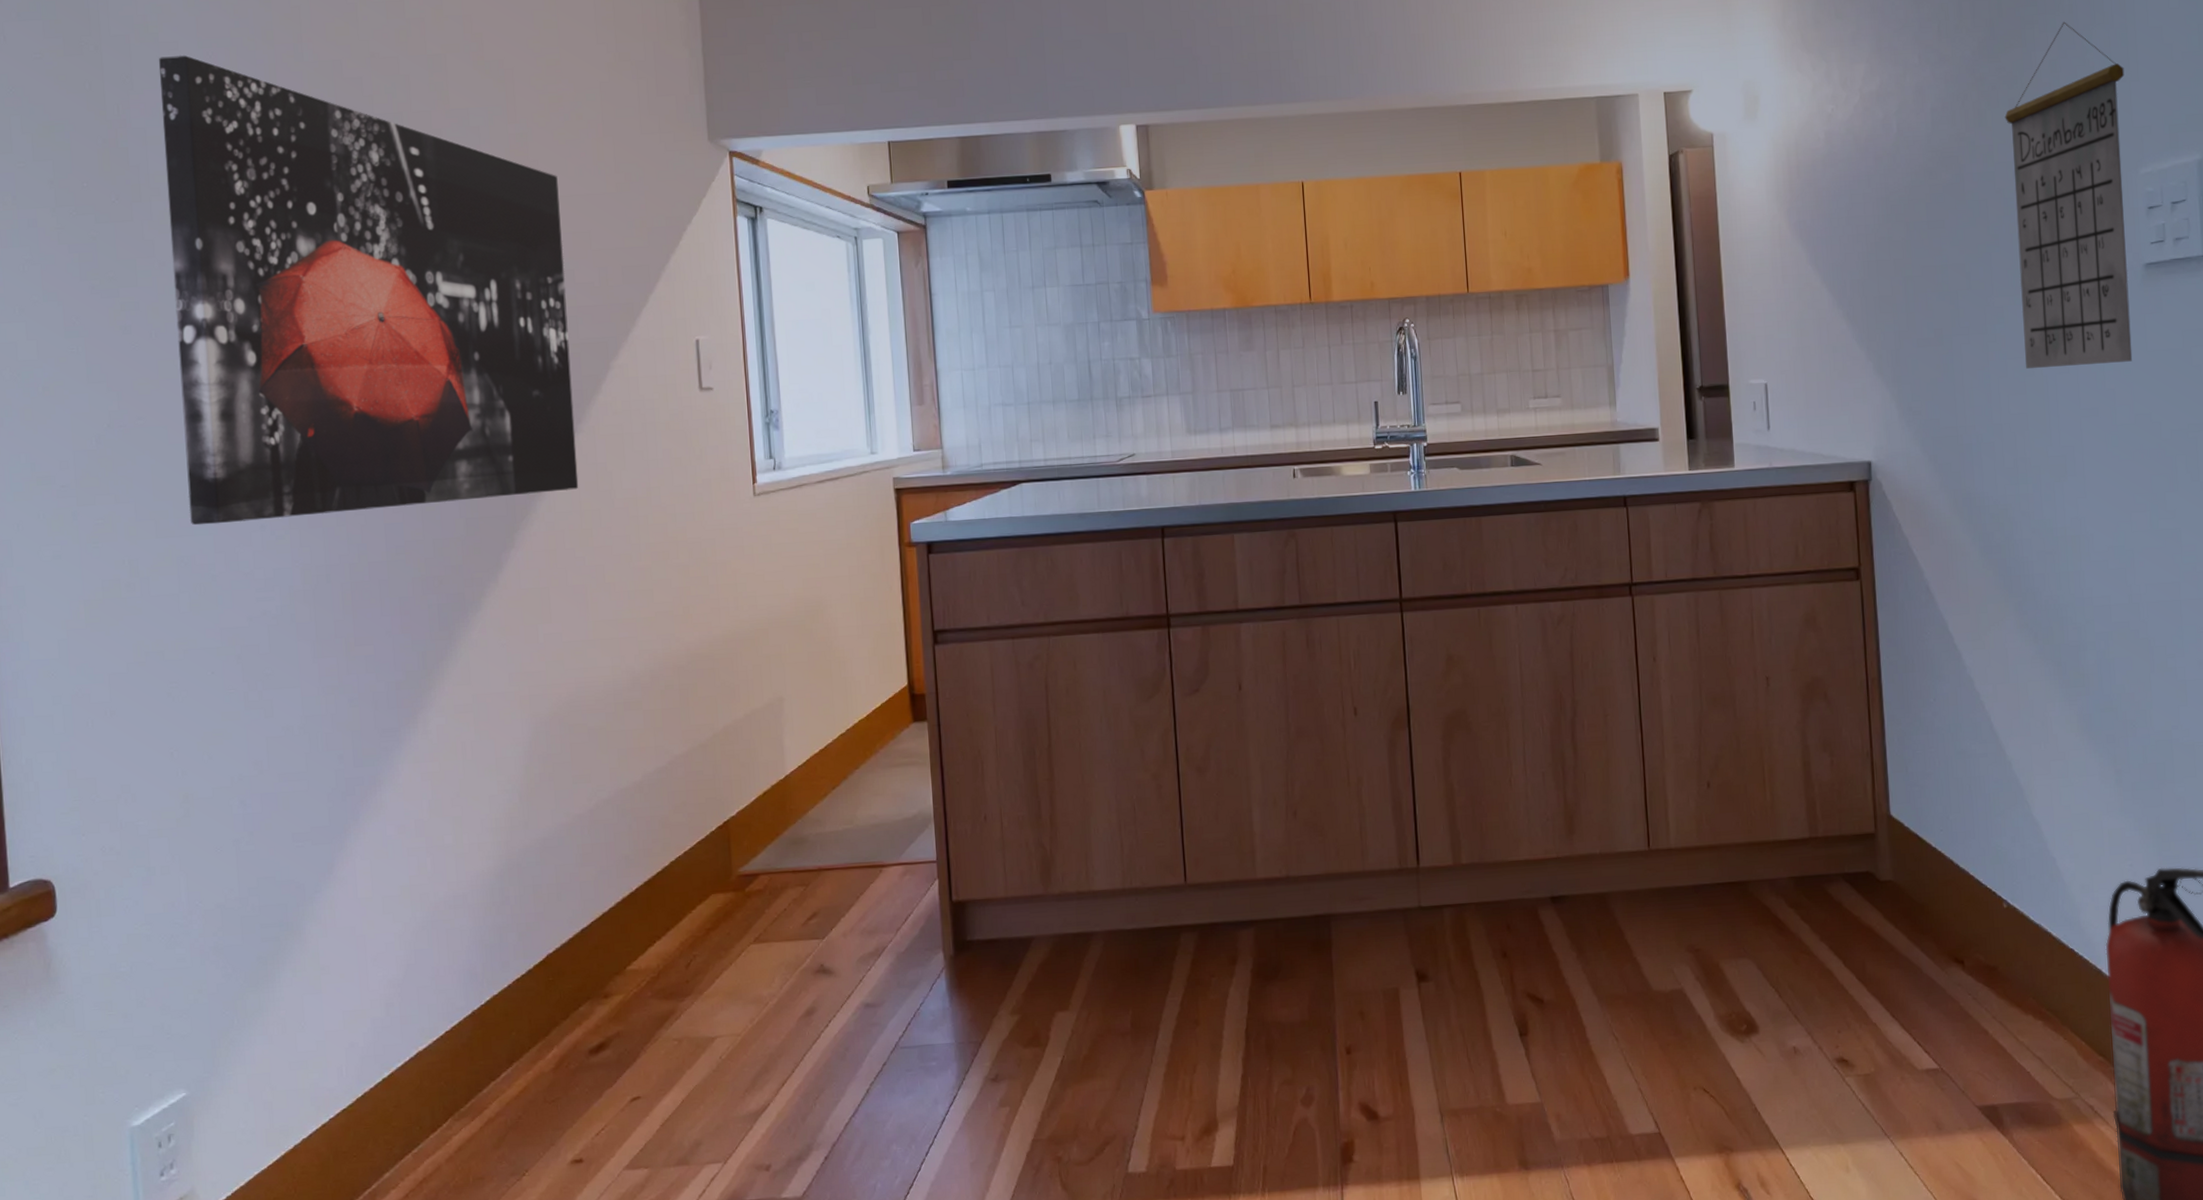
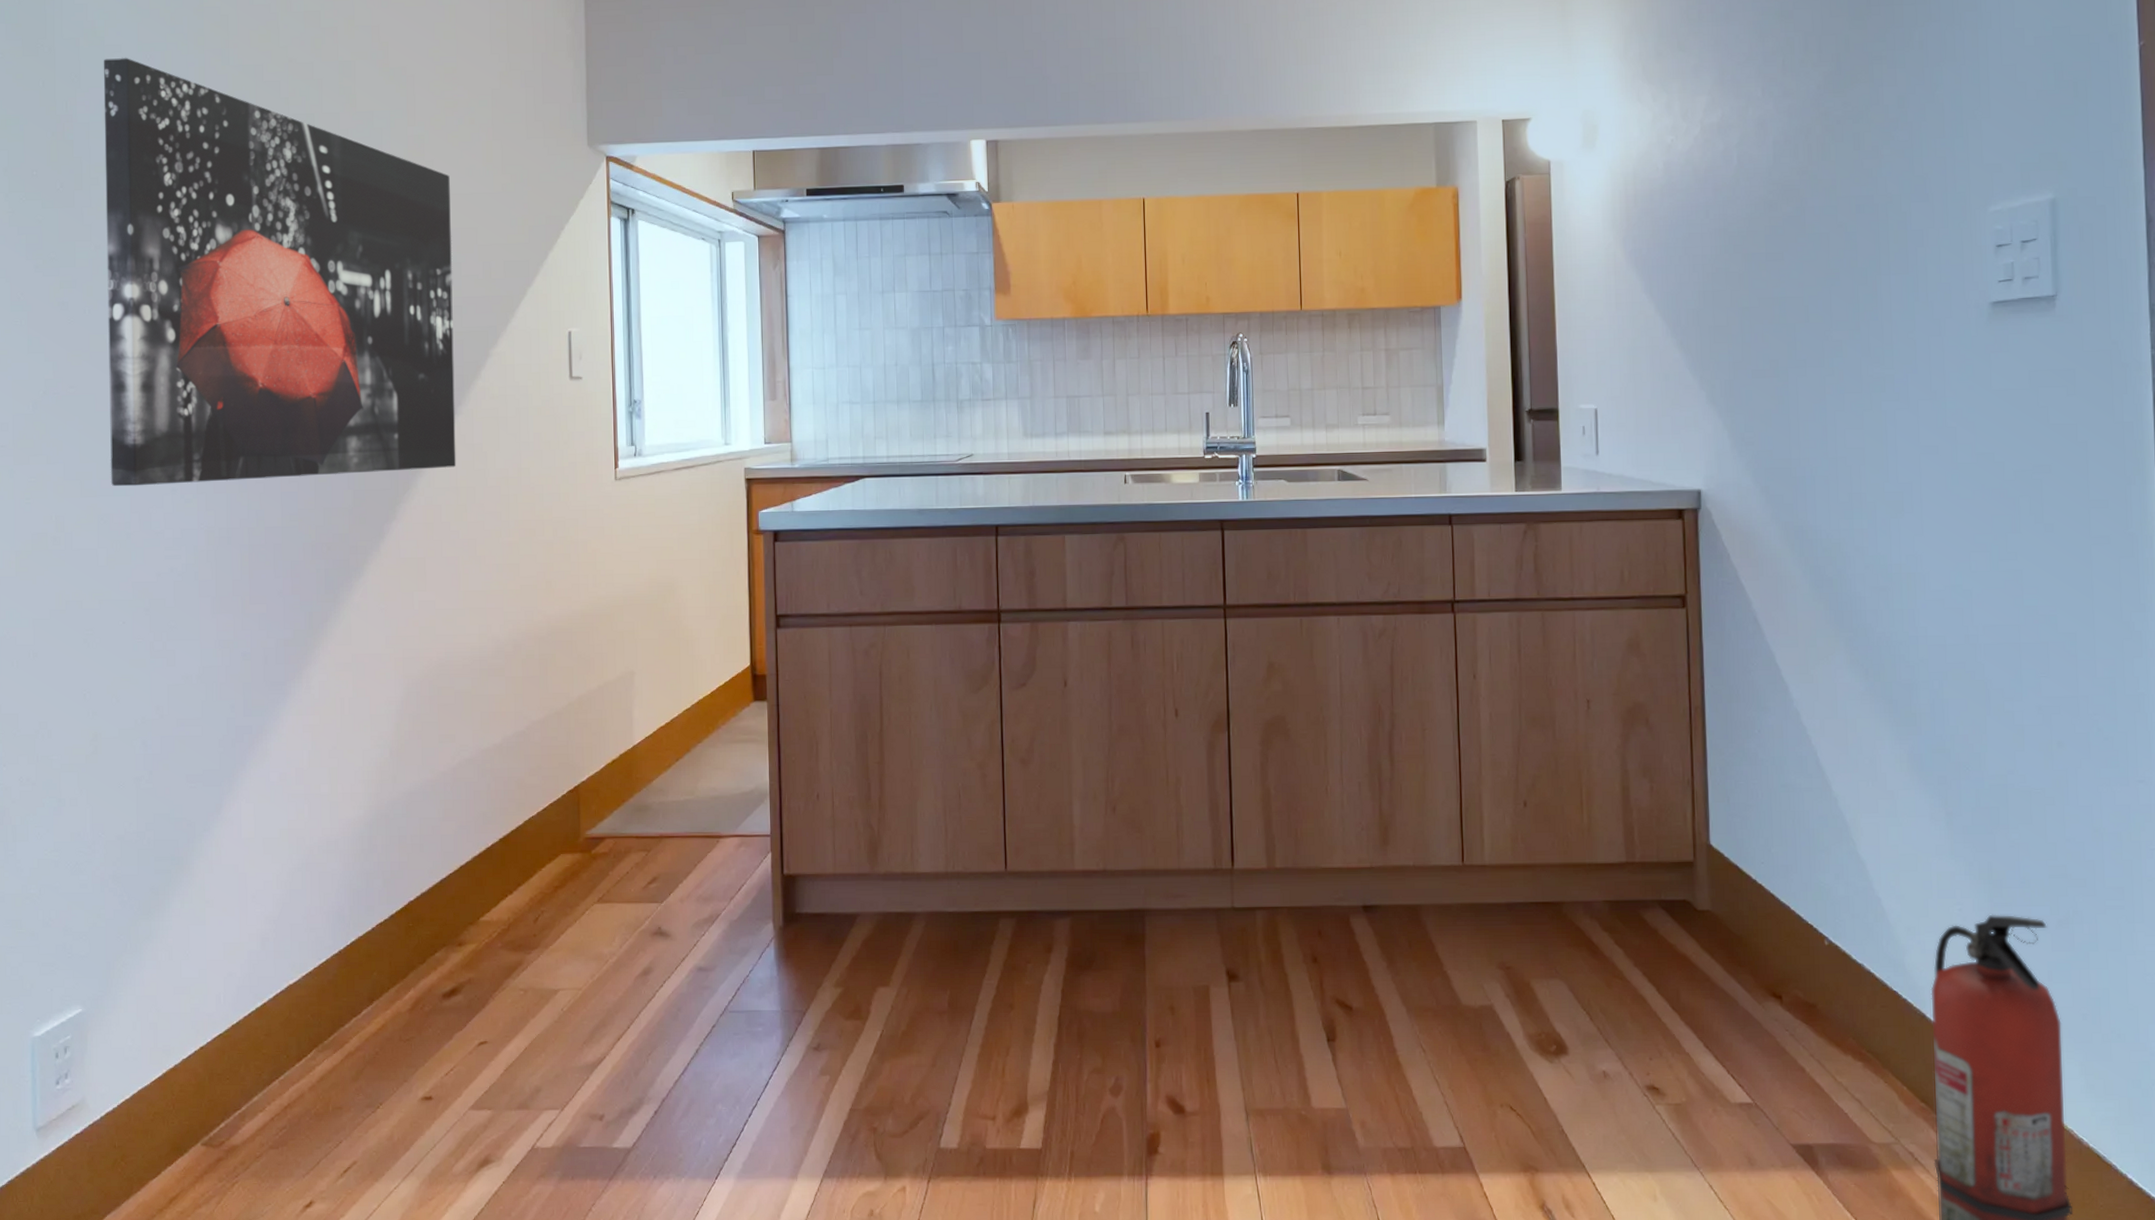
calendar: present [2004,22,2133,369] -> none [1849,58,1976,403]

